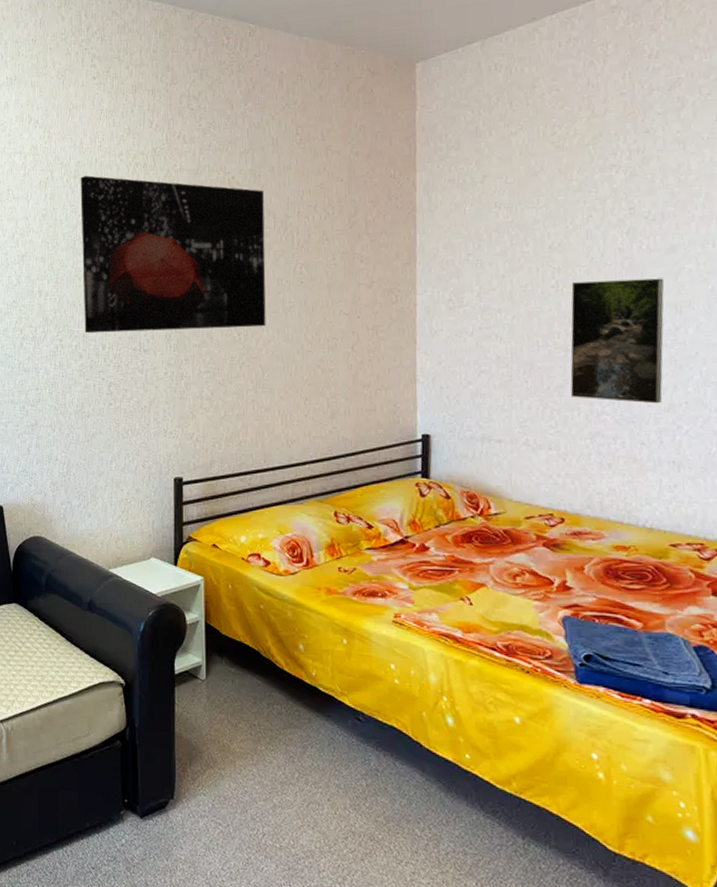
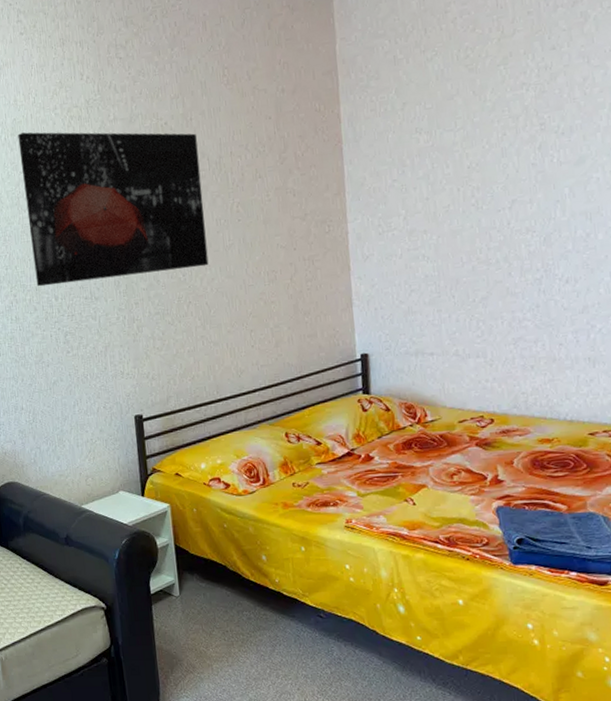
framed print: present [570,278,665,404] -> none [490,188,577,308]

